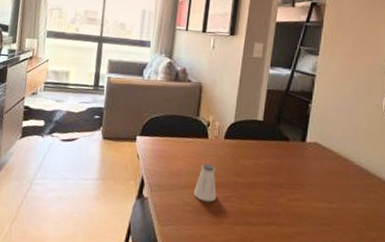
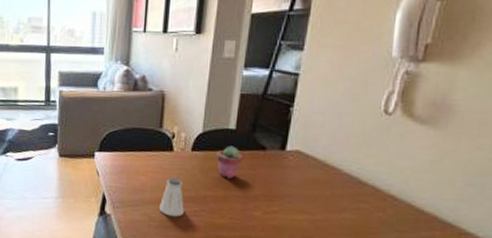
potted succulent: none [245,135,269,166] -> present [216,146,243,179]

